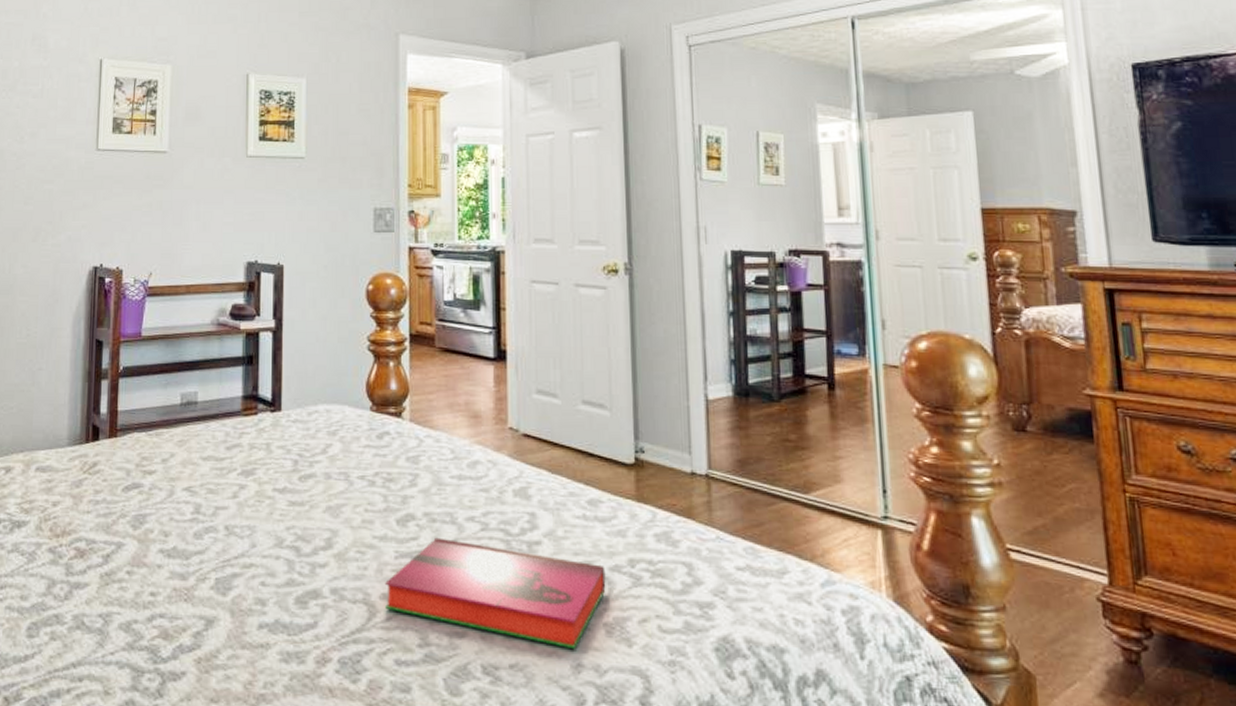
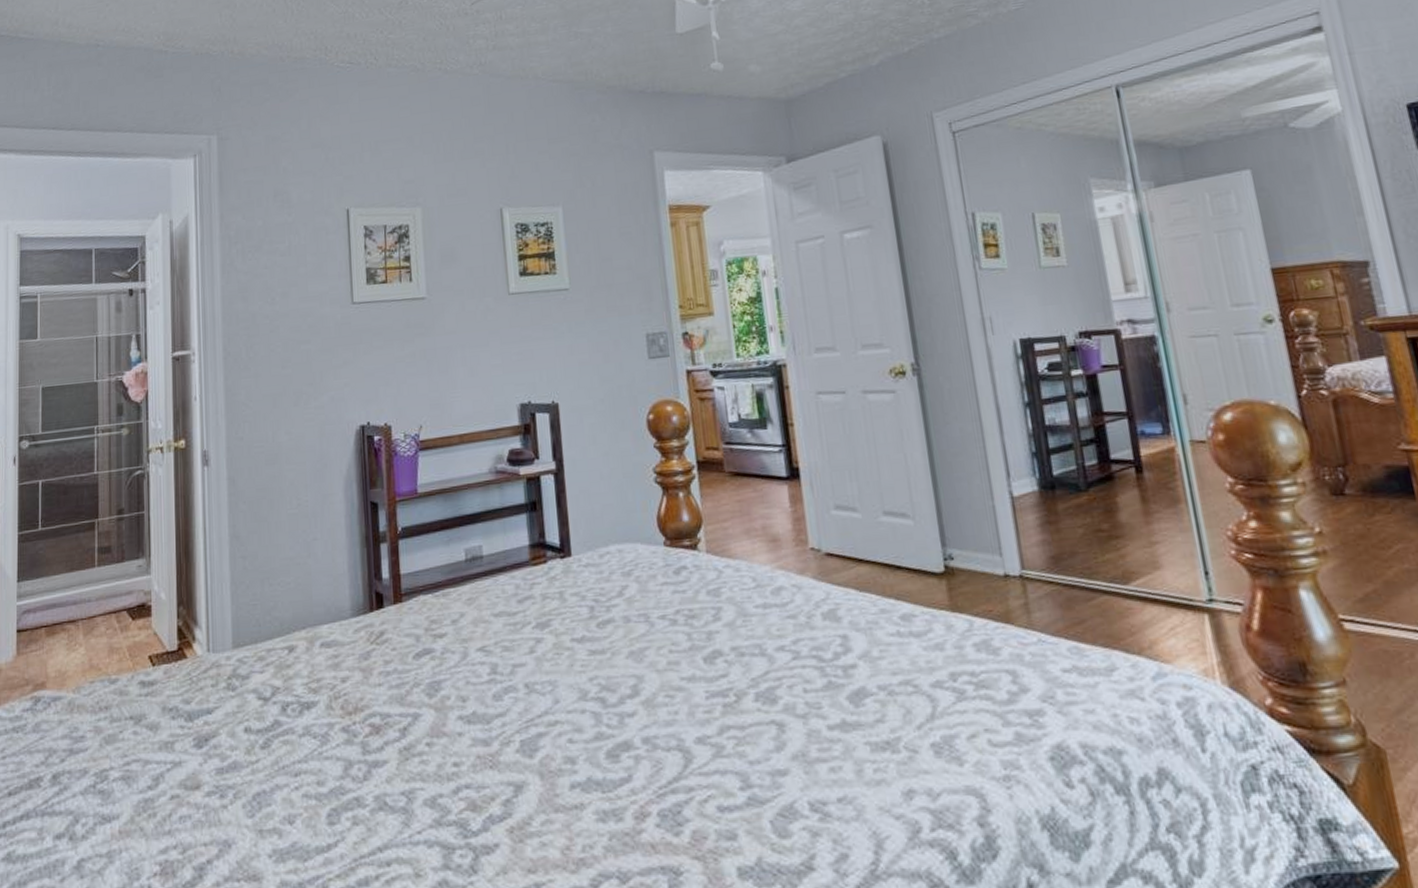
hardback book: present [385,537,606,650] -> none [698,671,930,775]

